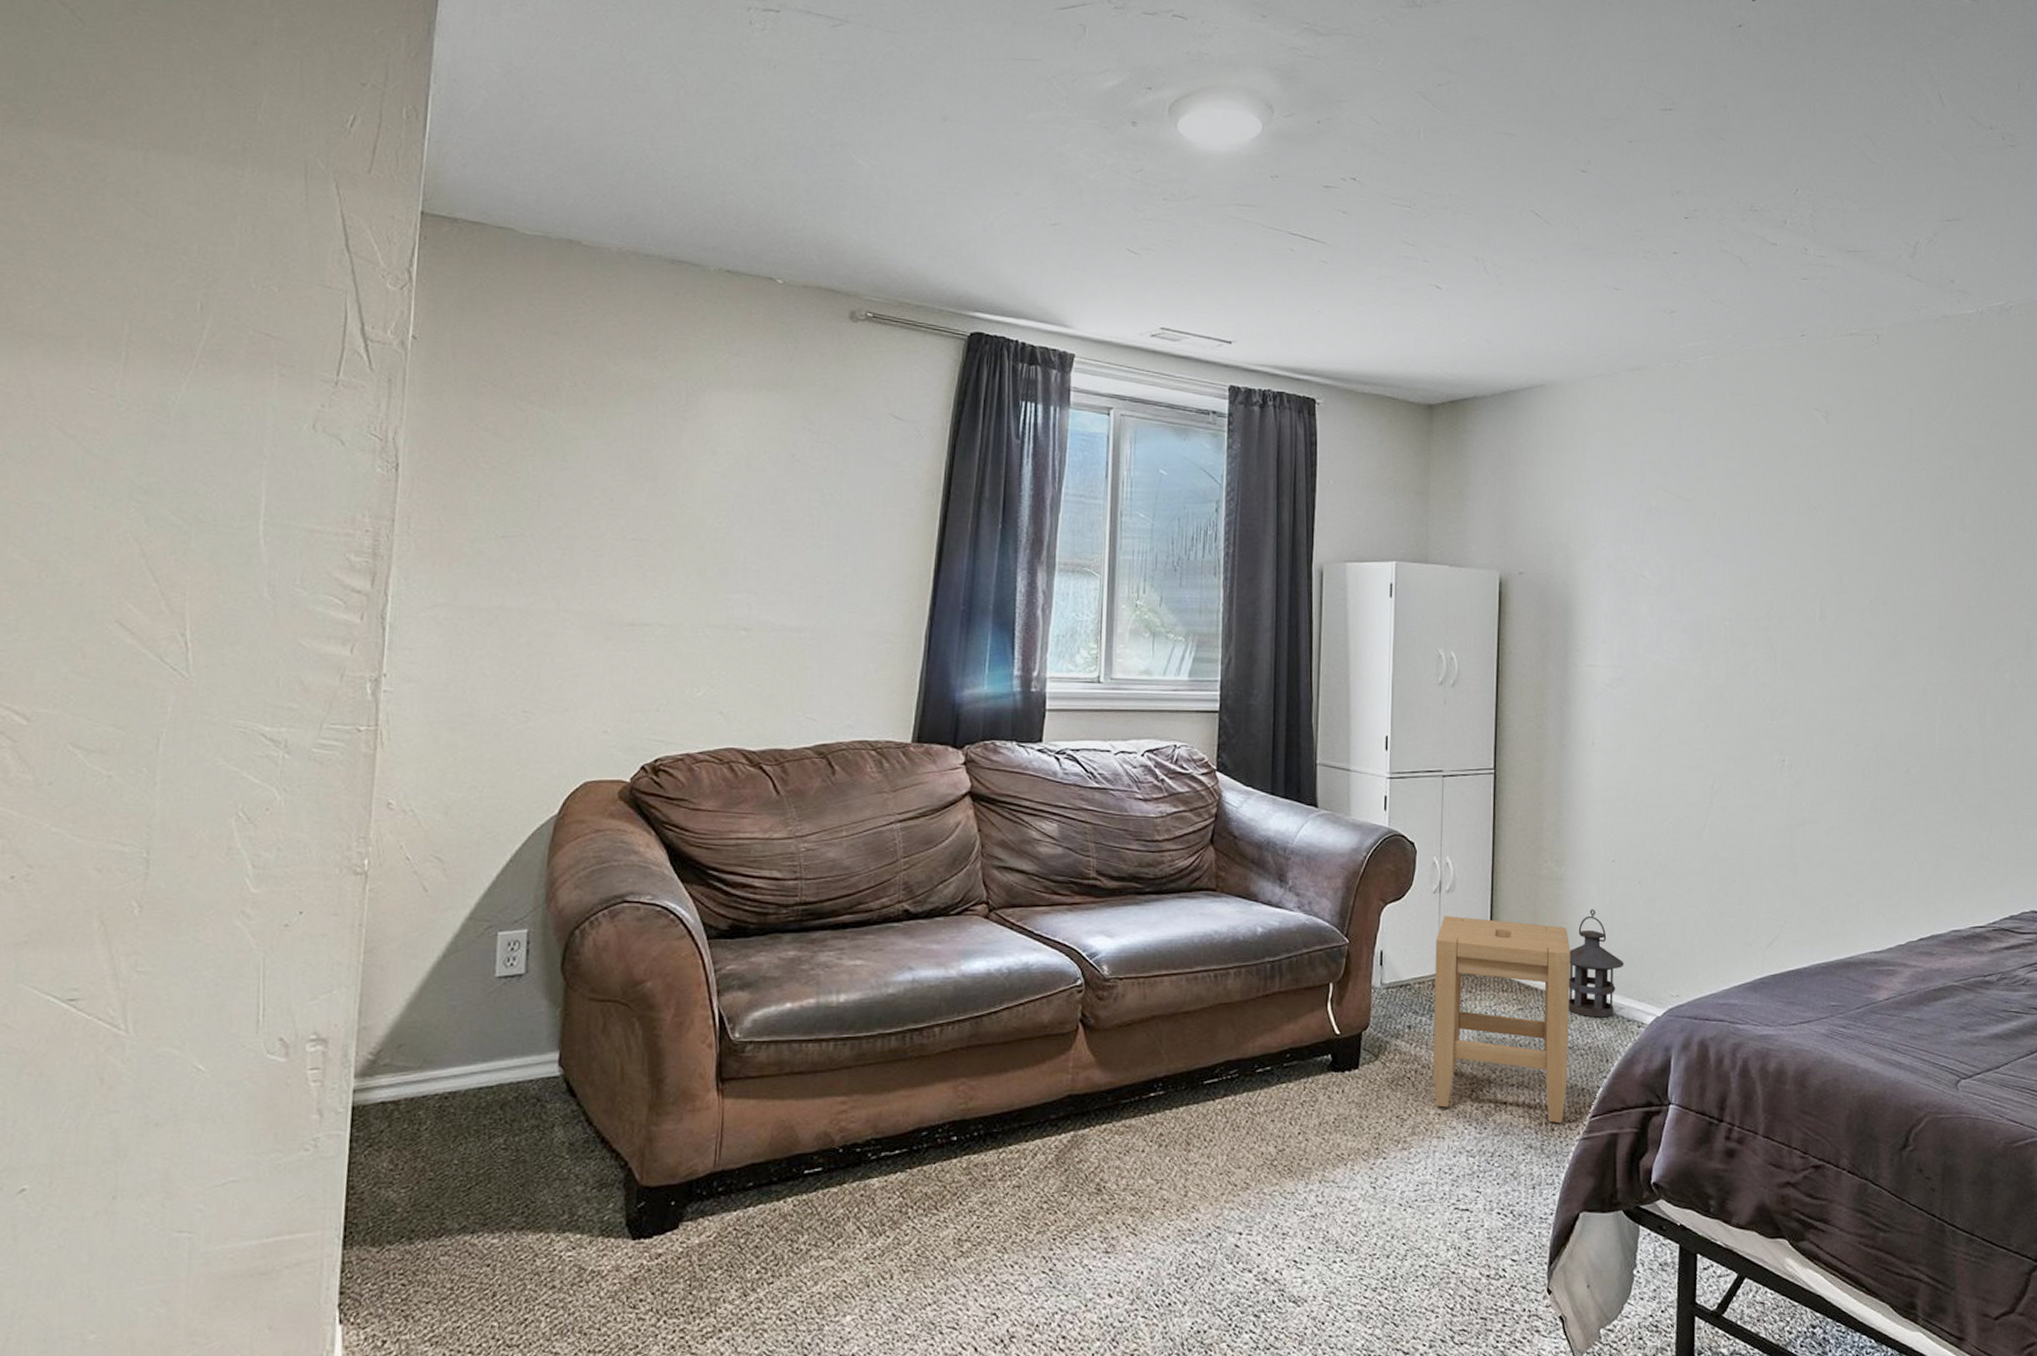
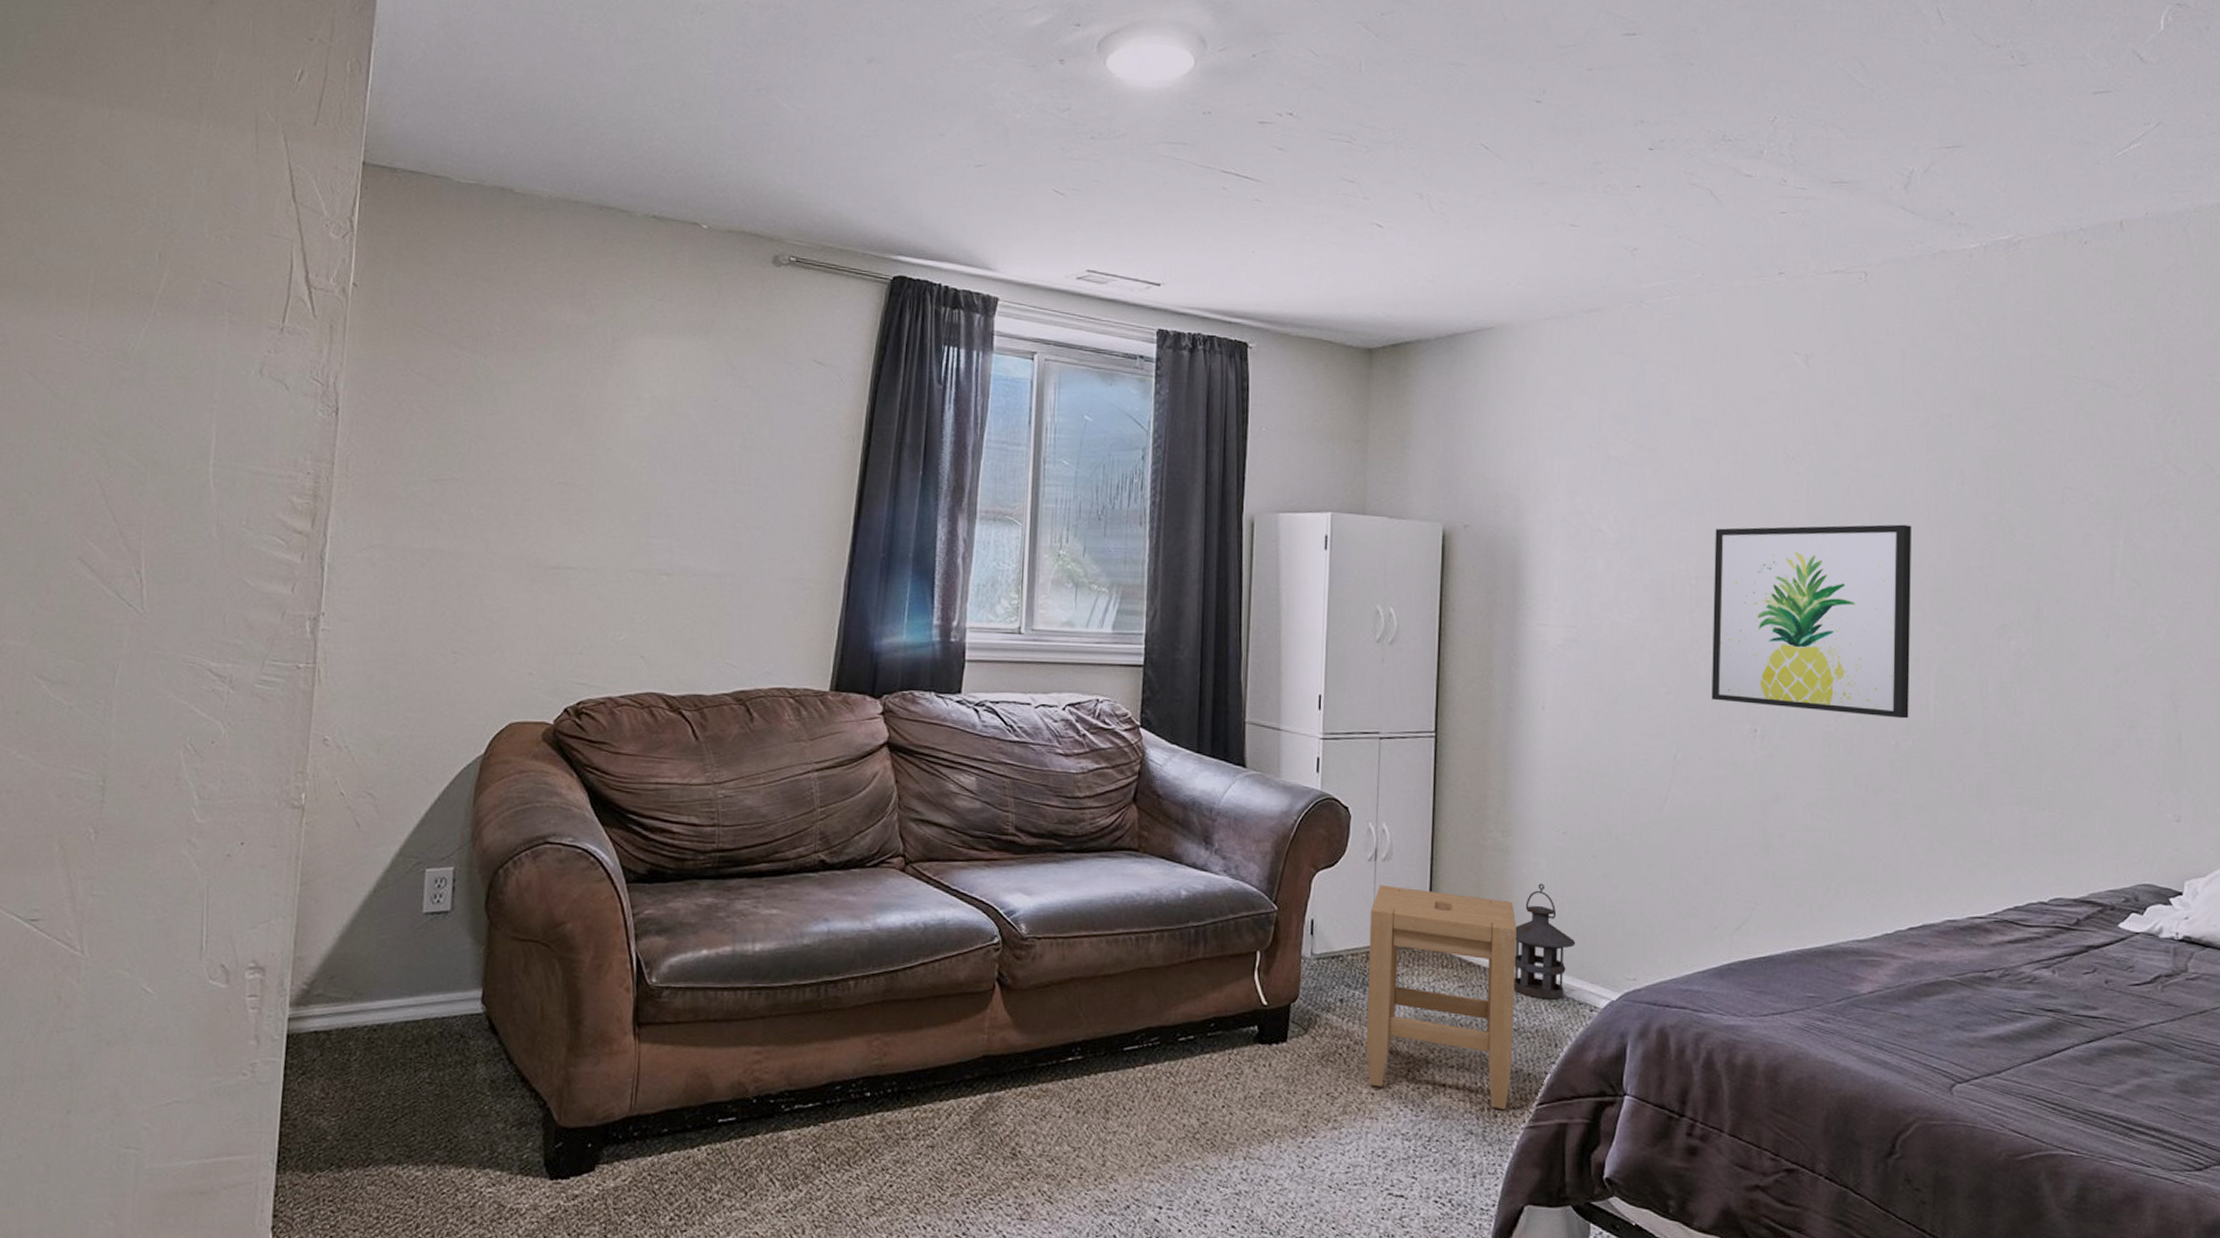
wall art: none [1744,567,1919,747] -> present [1711,524,1911,719]

